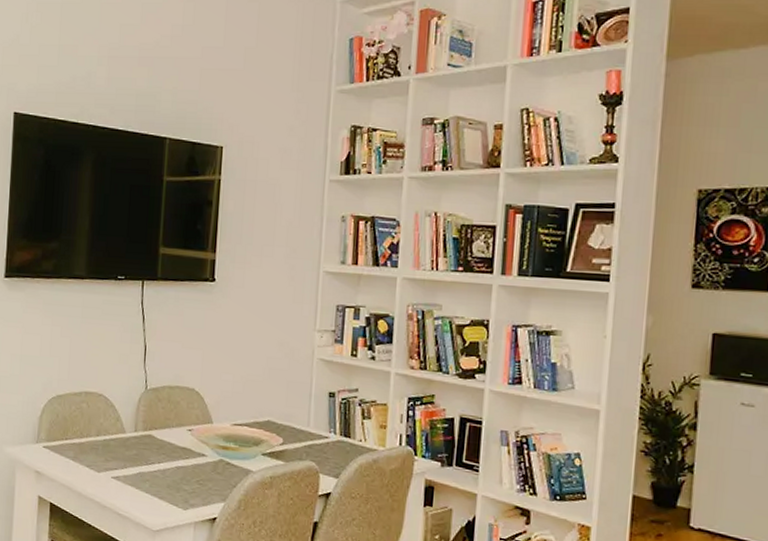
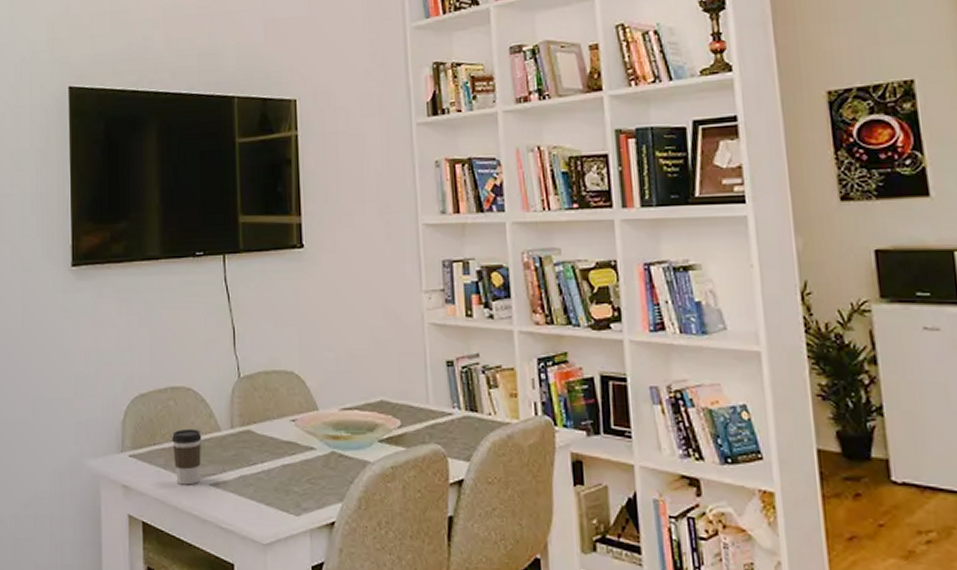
coffee cup: none [82,428,109,476] -> present [172,428,202,485]

